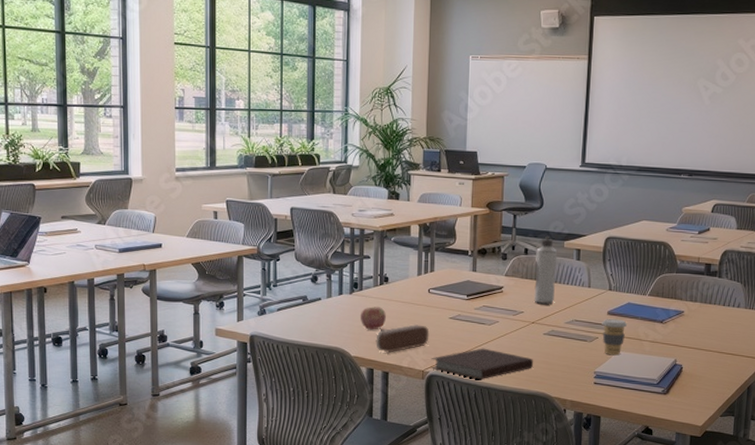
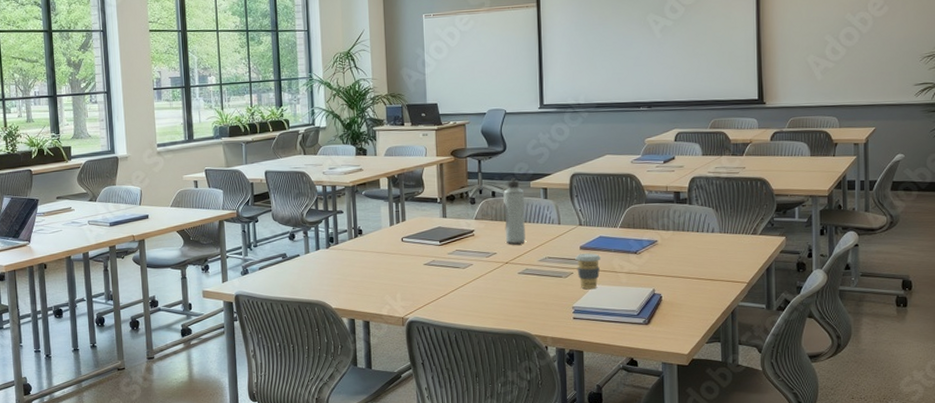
apple: present [359,307,386,330] -> none [337,259,363,282]
pencil case: present [376,324,430,353] -> none [354,273,406,303]
notebook: present [431,348,534,380] -> none [409,291,511,323]

